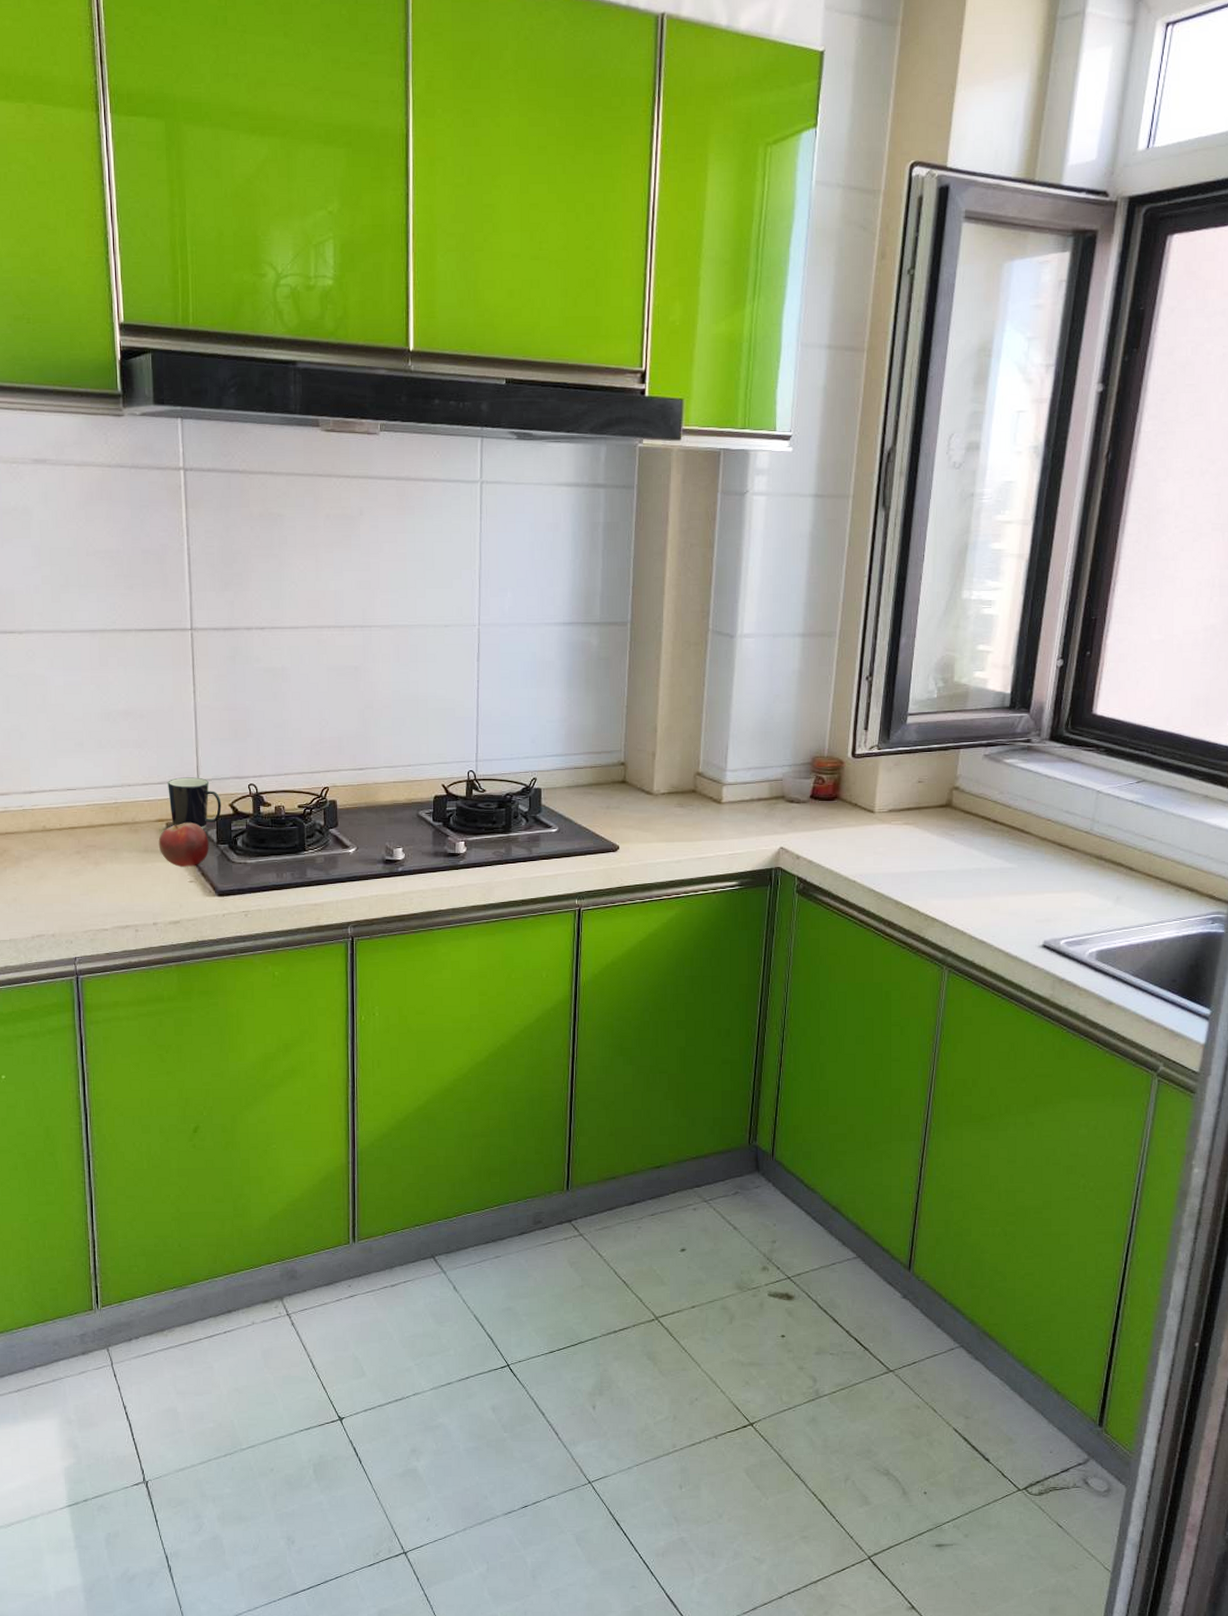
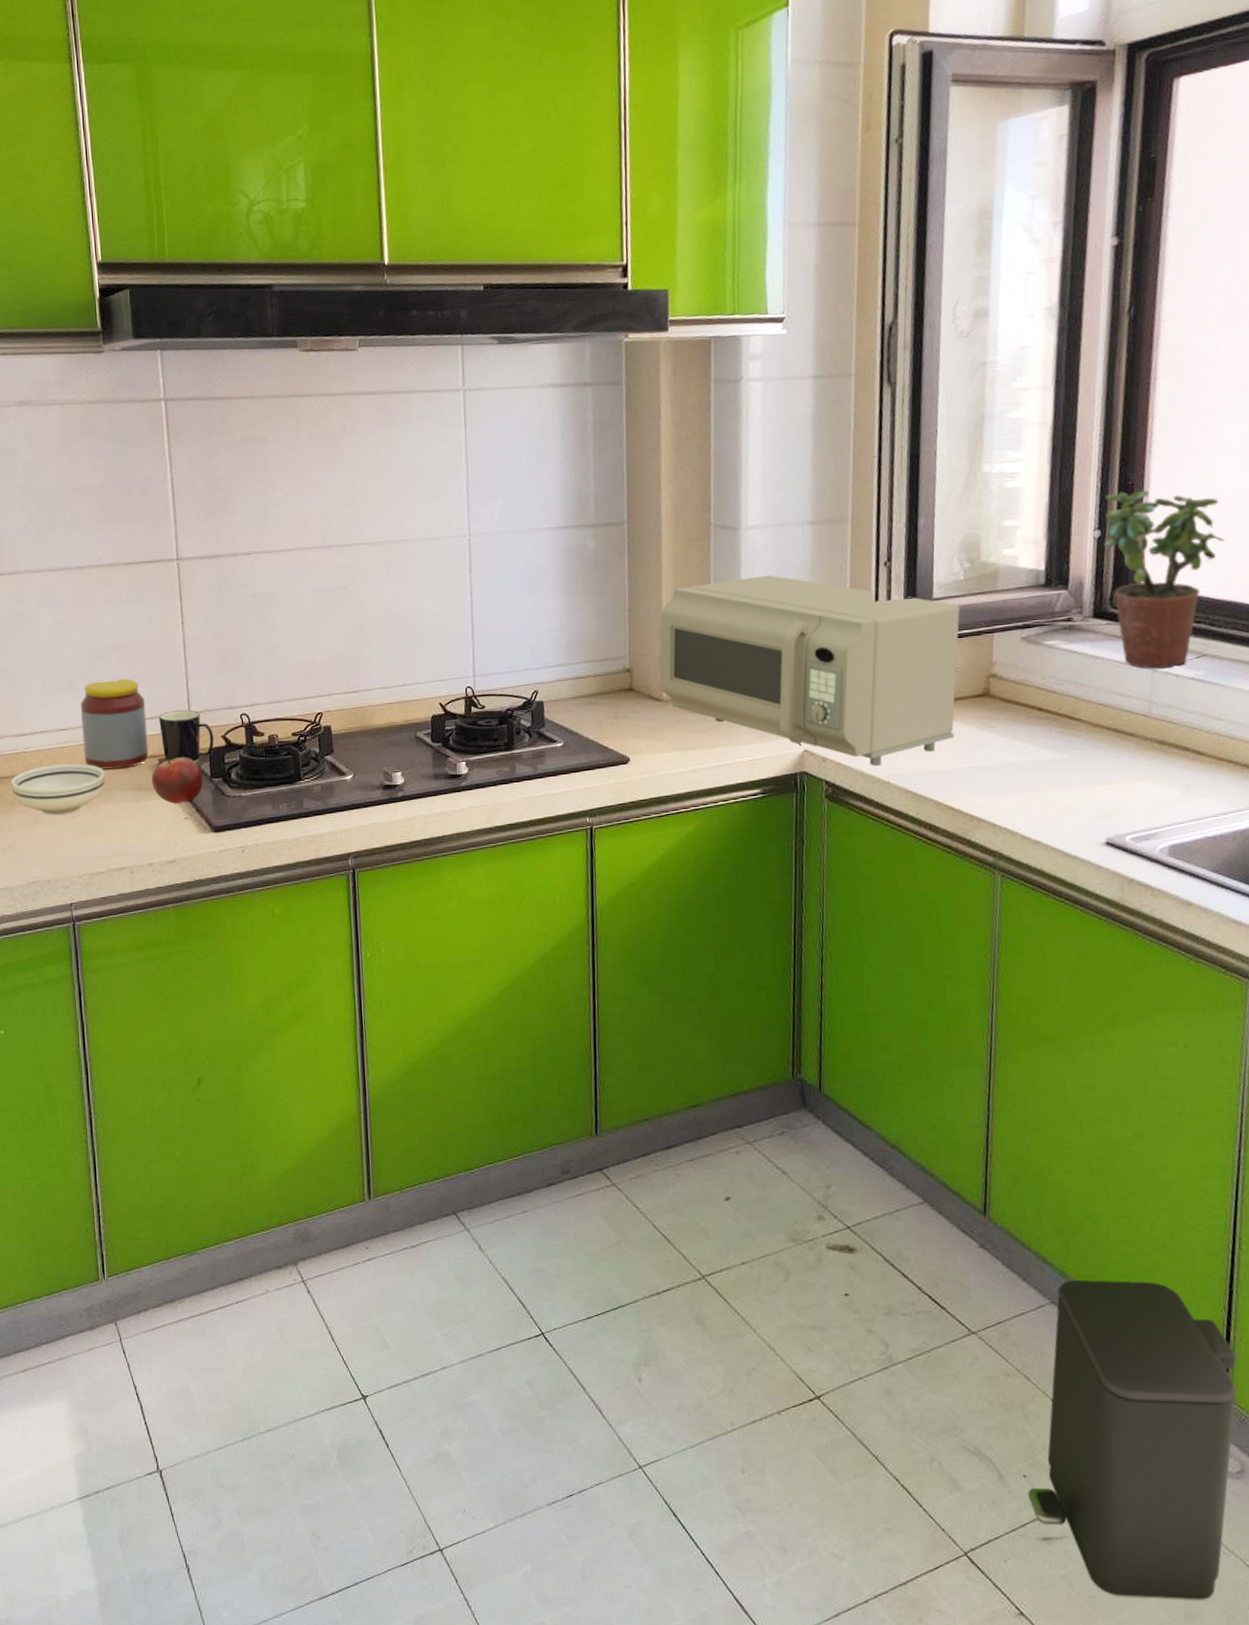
bowl: none [18,823,113,872] -> present [11,763,106,815]
jar: none [90,743,156,830] -> present [81,678,149,770]
microwave: none [651,682,931,866] -> present [659,575,960,766]
pedal bin: none [927,1327,1113,1596] -> present [1028,1279,1237,1600]
potted plant: none [1065,625,1172,790] -> present [1104,490,1225,669]

